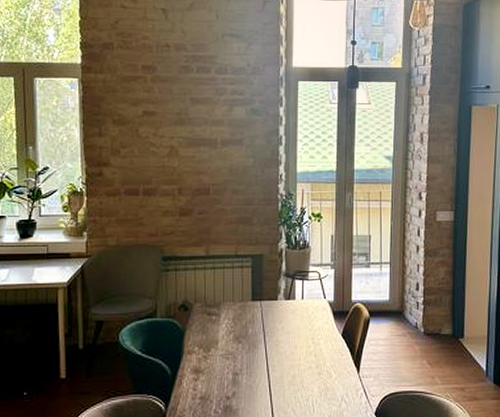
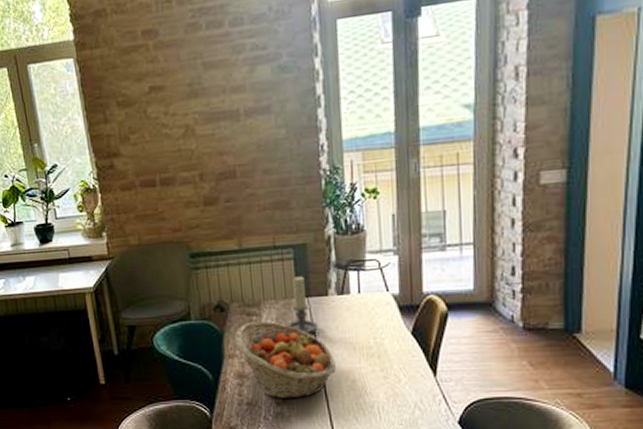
fruit basket: none [196,320,280,394] -> present [235,321,336,399]
candle holder: none [239,282,268,333] -> present [284,276,319,334]

